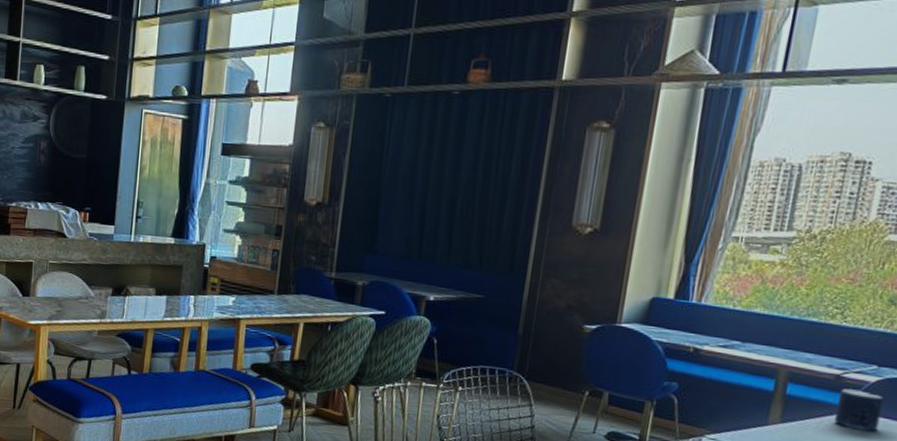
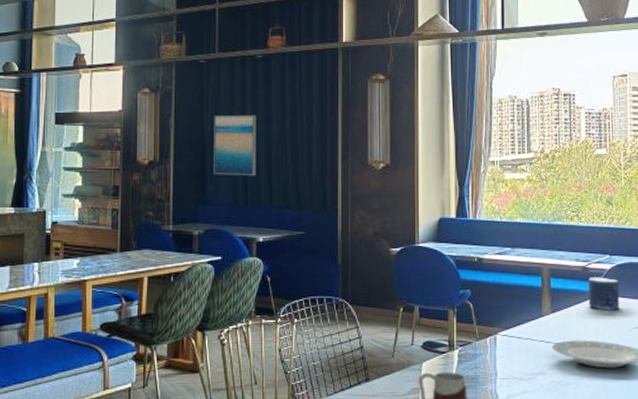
wall art: none [386,157,444,229] -> present [214,114,257,176]

